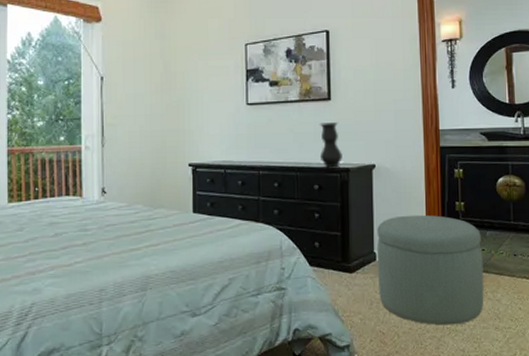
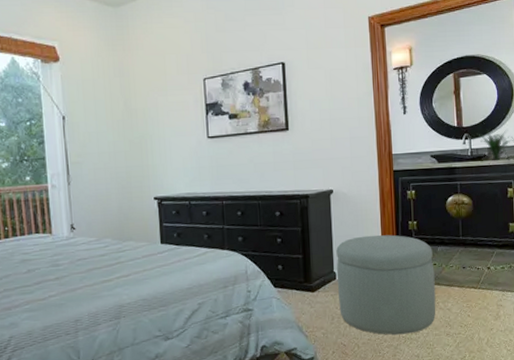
vase: present [319,122,342,168] -> none [278,151,302,195]

